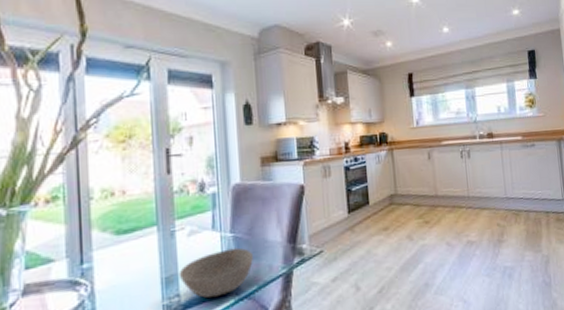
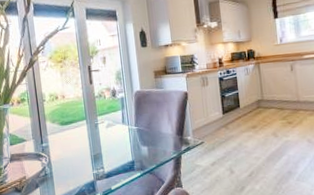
bowl: present [178,247,253,298] -> none [102,137,152,171]

